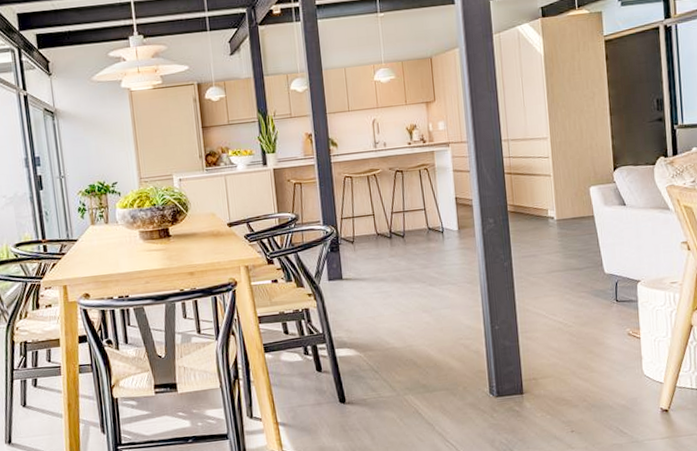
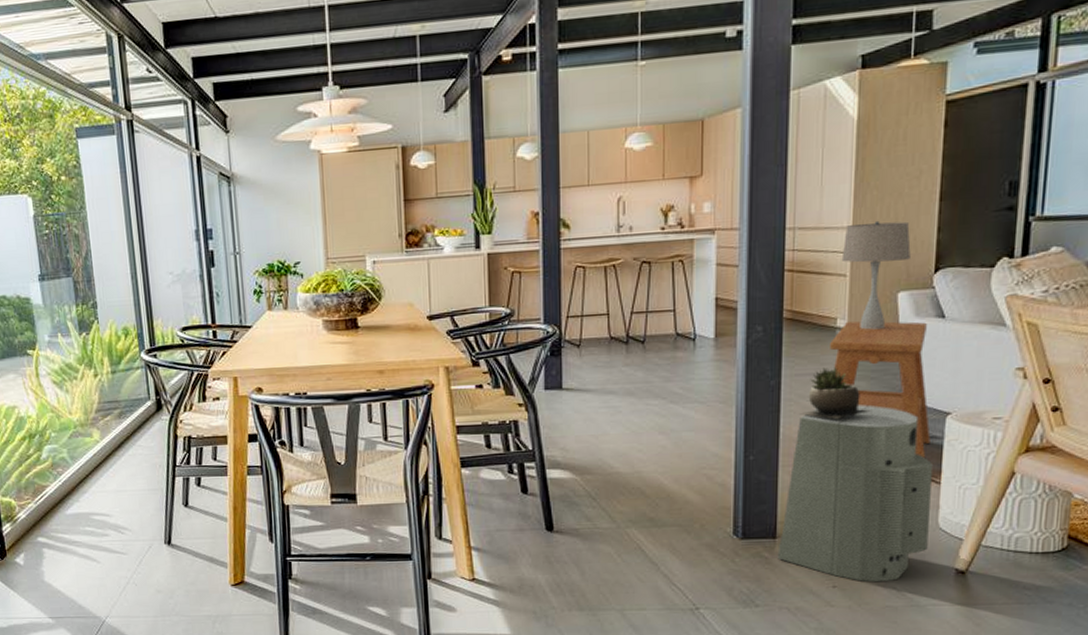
air purifier: none [525,278,638,425] -> present [777,405,934,582]
succulent plant: none [528,249,582,291] -> present [798,367,871,419]
table lamp: none [545,132,595,218] -> present [841,220,911,330]
side table: none [545,209,628,318] -> present [830,321,931,458]

